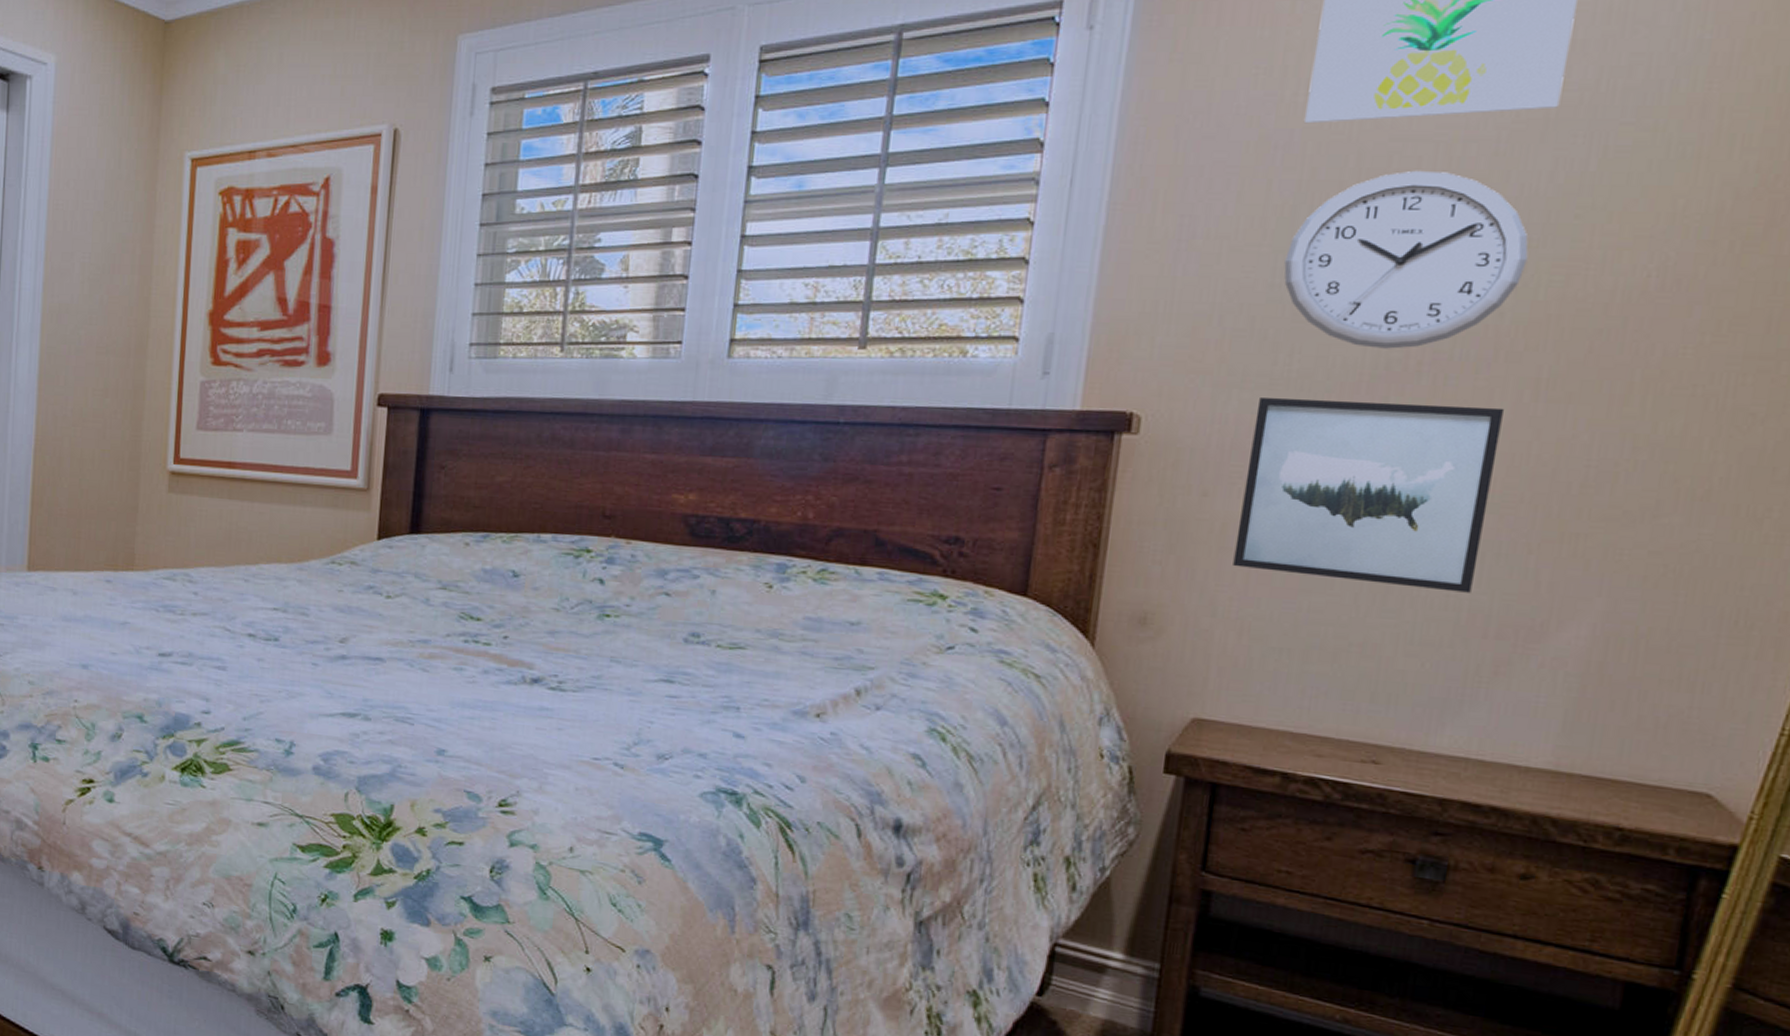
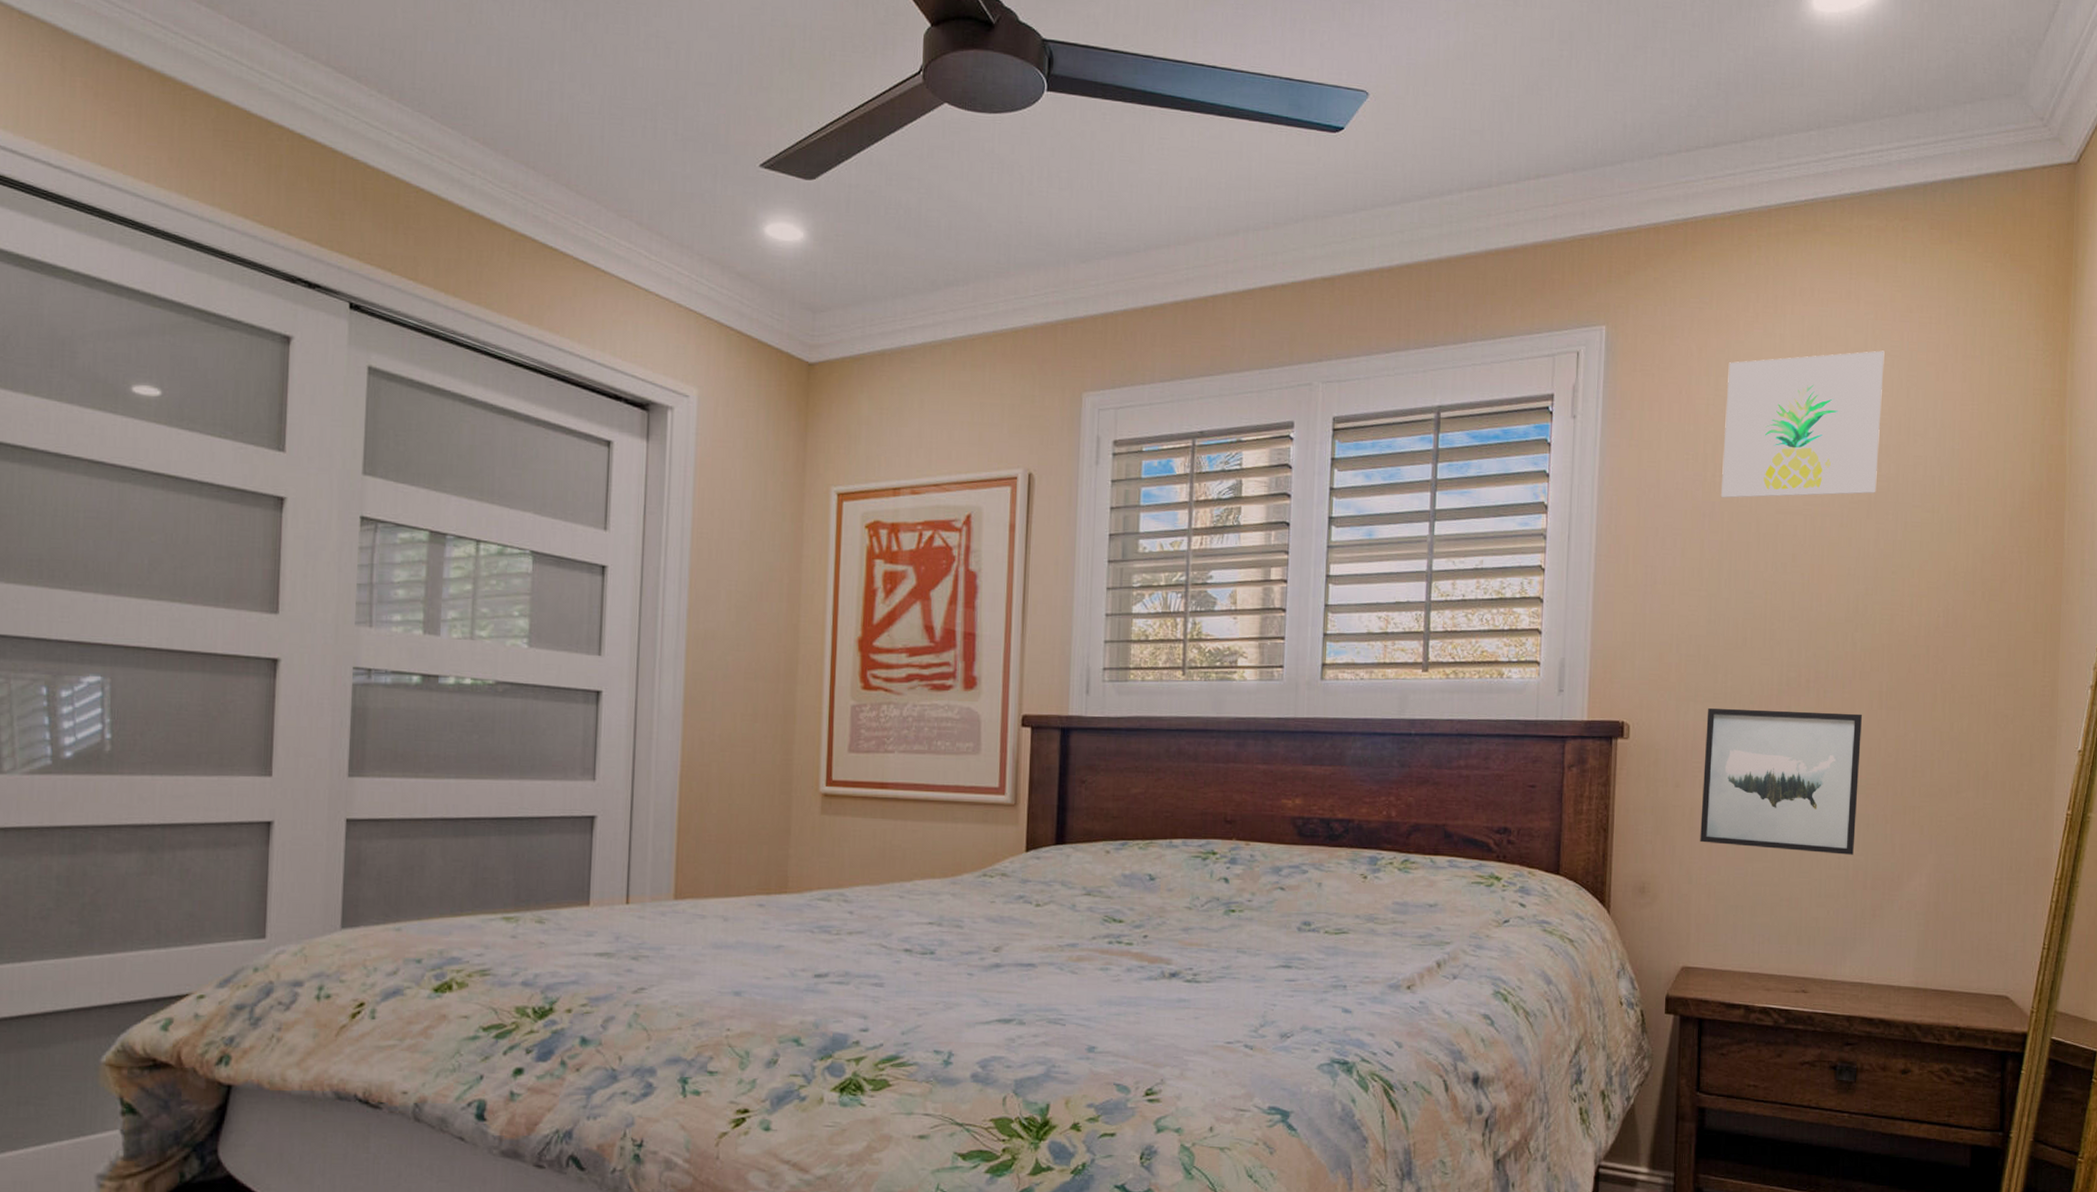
wall clock: present [1284,170,1529,349] -> none [1716,535,1867,670]

